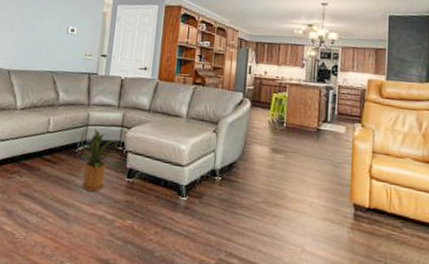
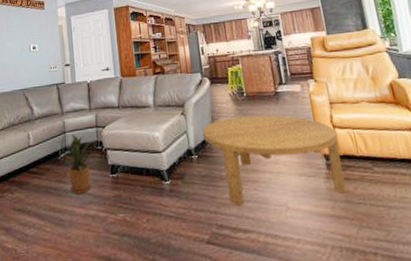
coffee table: none [231,145,373,247] -> present [202,115,346,207]

